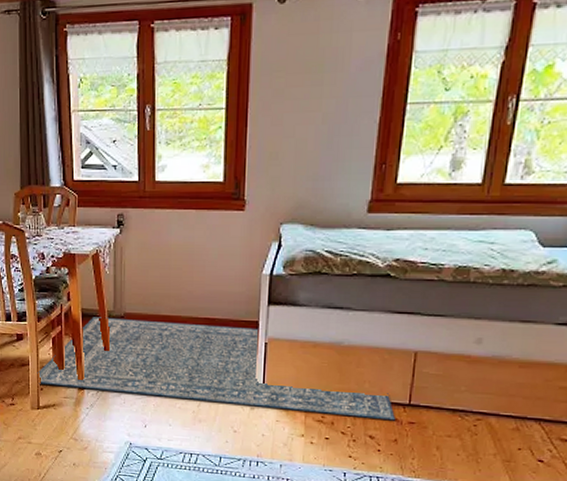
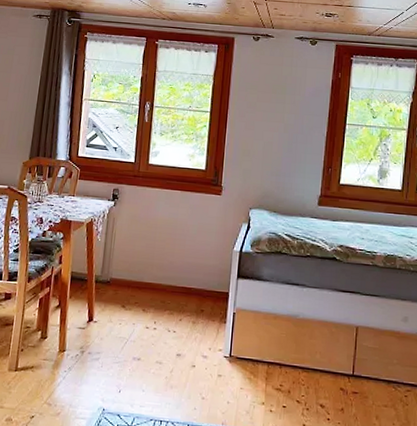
rug: present [37,317,396,421] -> none [20,280,343,391]

